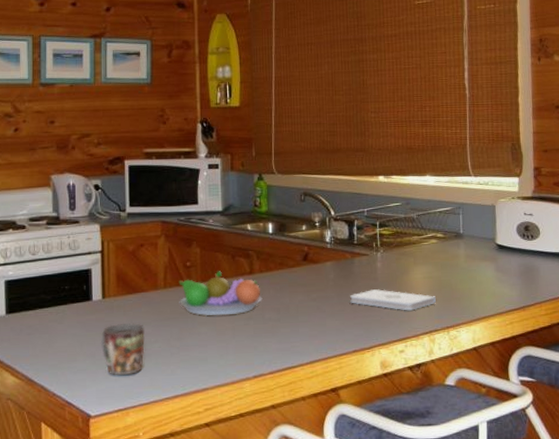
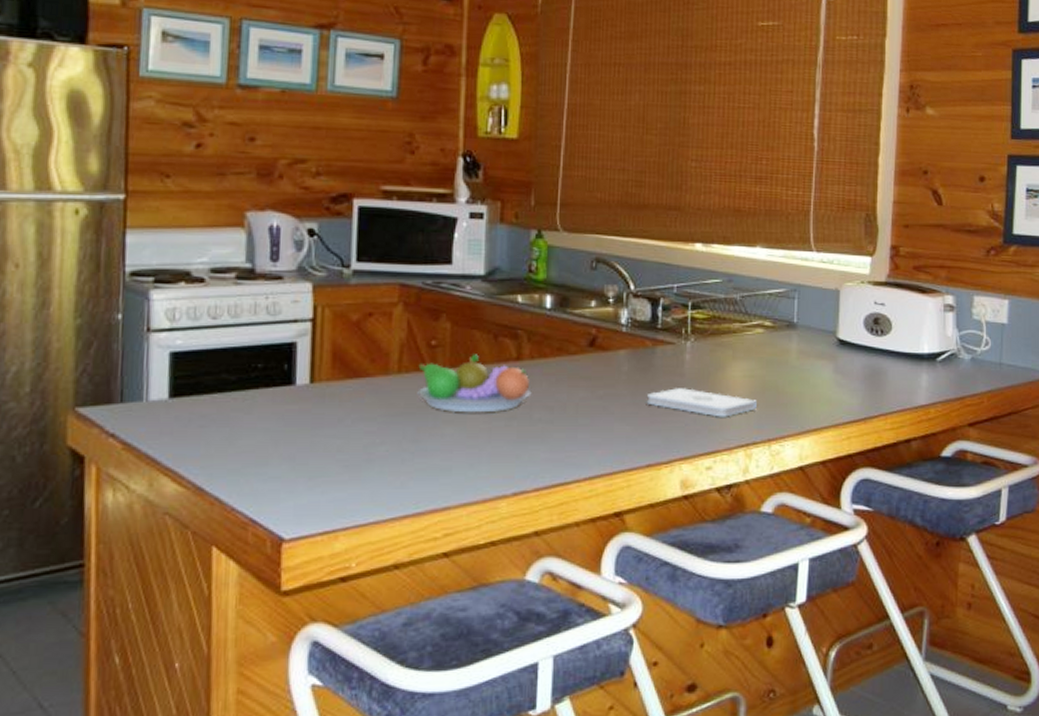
mug: present [100,322,145,375] -> none [303,416,367,486]

